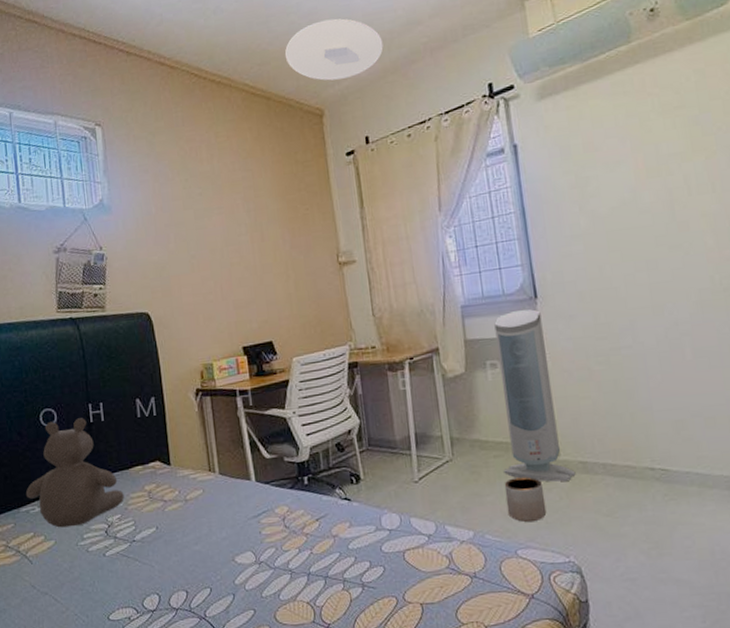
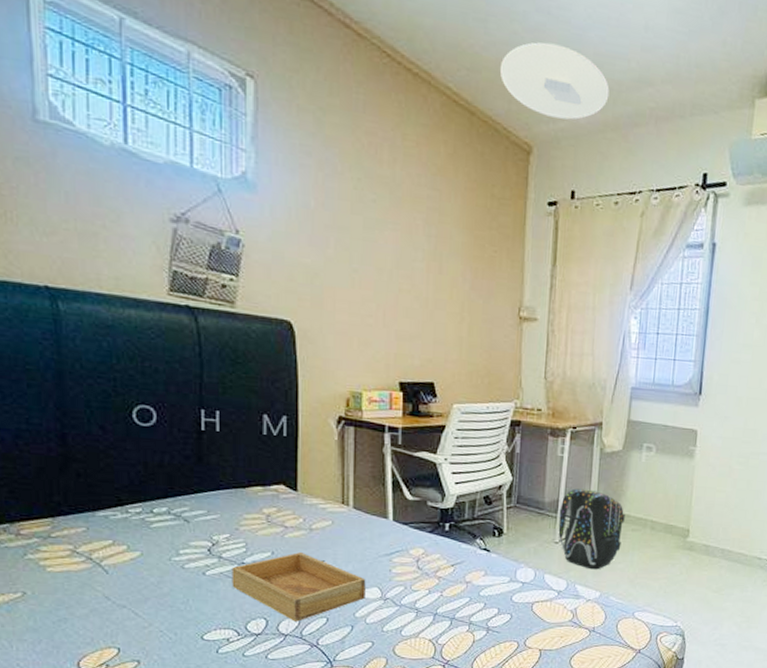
teddy bear: present [25,418,124,528] -> none [105,420,236,540]
tray: none [125,524,242,595] -> present [232,552,366,622]
backpack: none [412,420,486,507] -> present [558,488,625,570]
air purifier: present [494,309,576,482] -> none [638,402,701,559]
planter: present [504,477,547,523] -> none [633,551,668,590]

